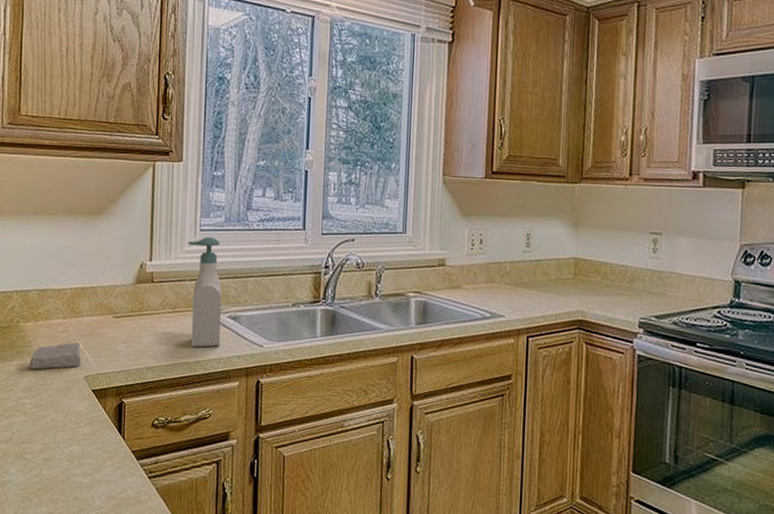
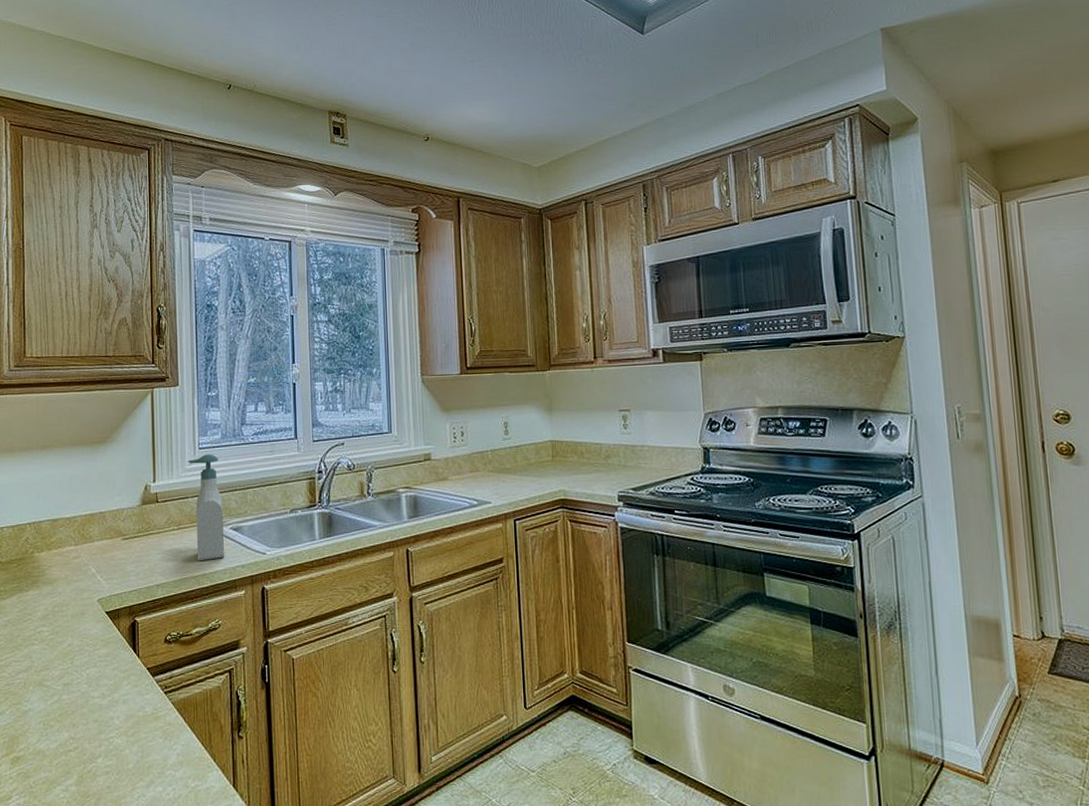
soap bar: present [28,342,82,369] -> none [44,567,94,596]

